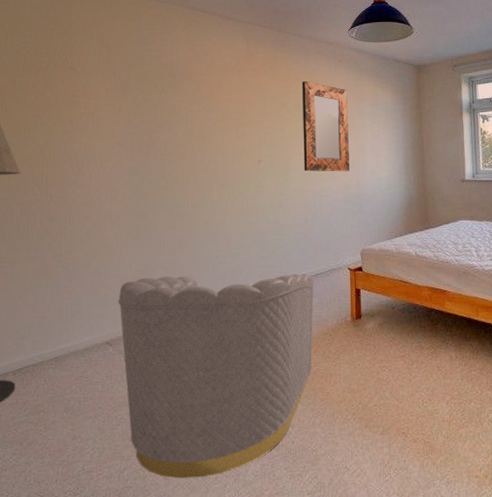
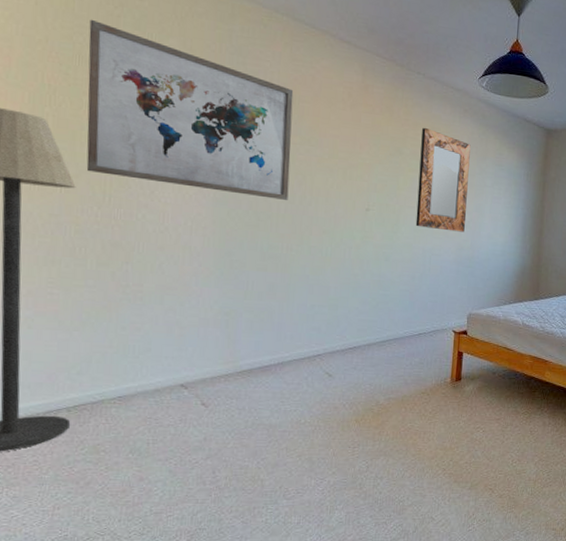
wall art: none [29,35,191,162] -> present [86,19,294,200]
armchair: present [118,273,314,479] -> none [196,320,416,523]

